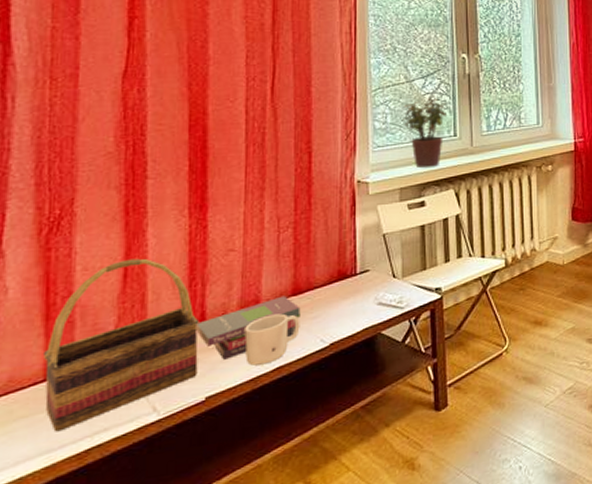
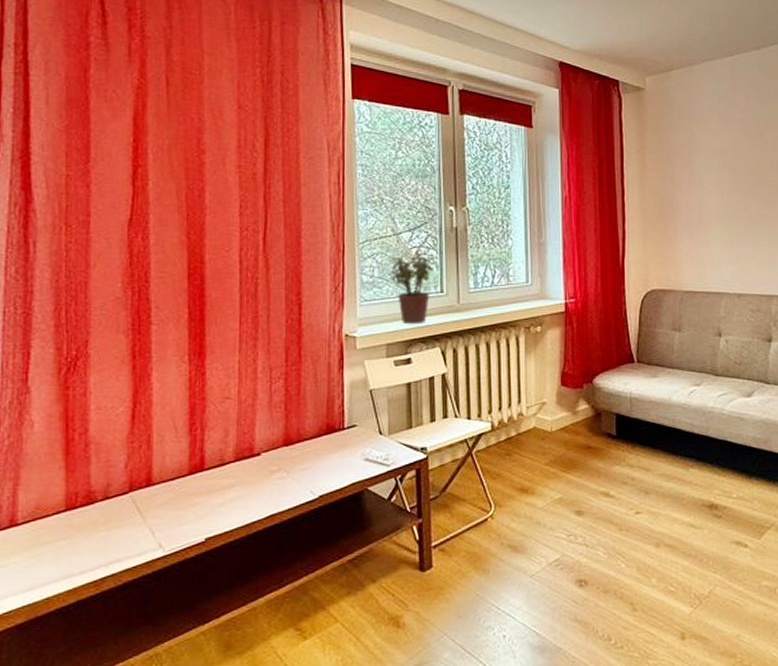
basket: present [42,258,200,432] -> none [63,401,199,559]
books: present [196,295,301,360] -> none [196,445,292,504]
mug: present [244,313,300,366] -> none [240,463,291,512]

